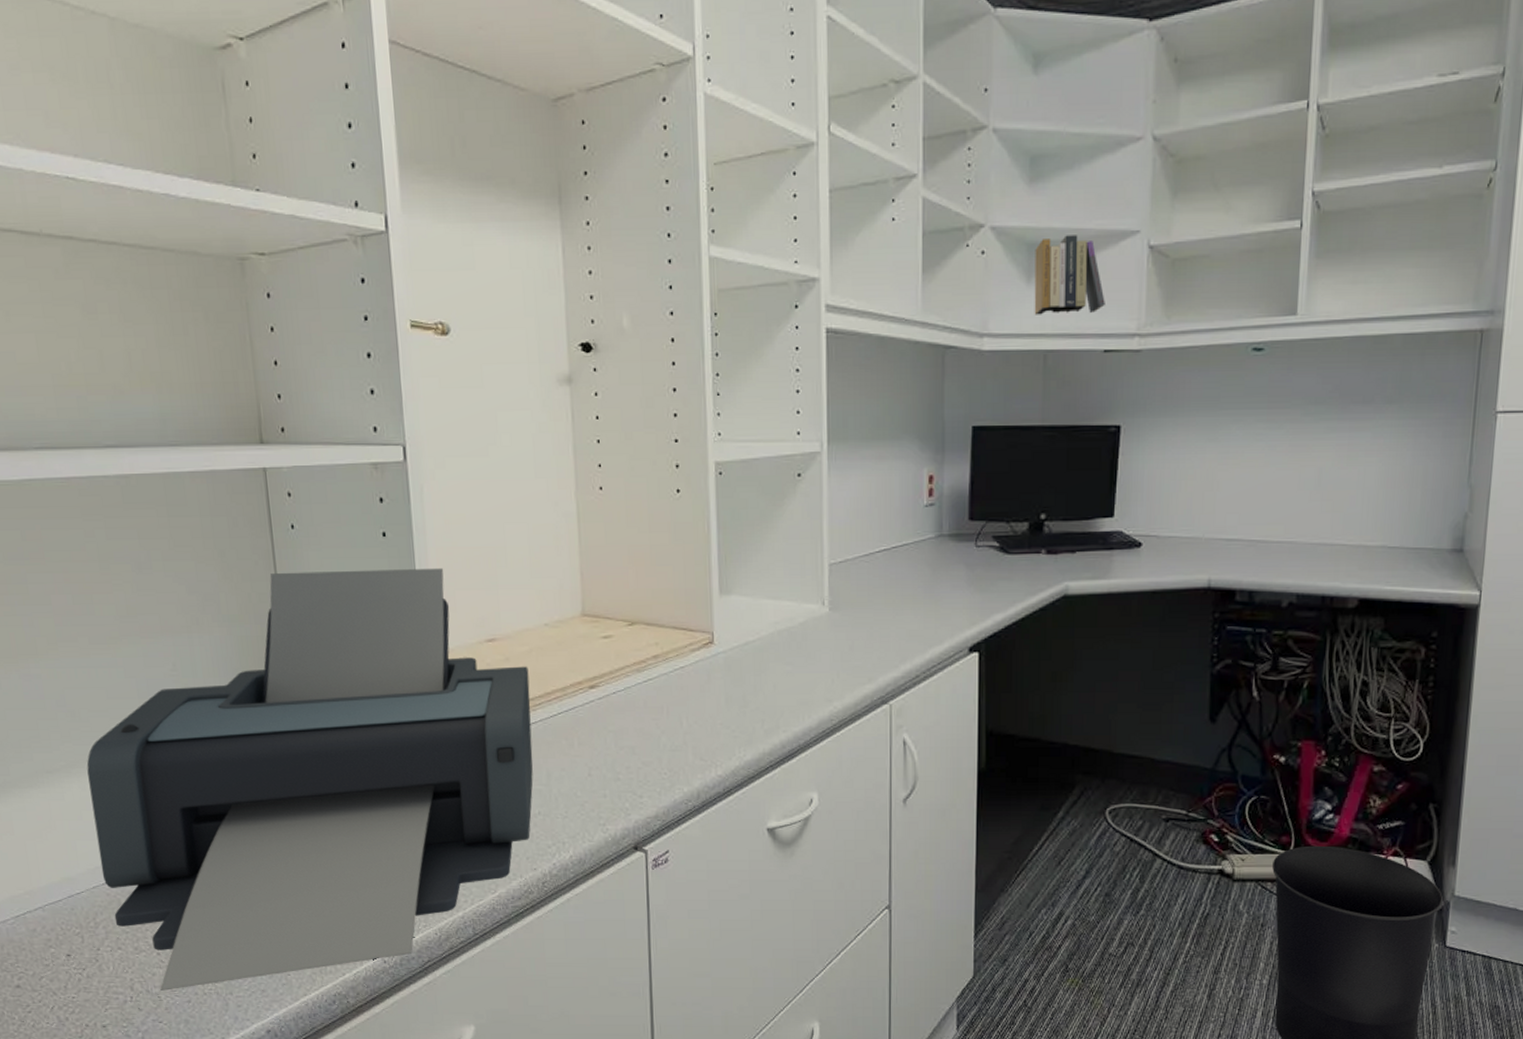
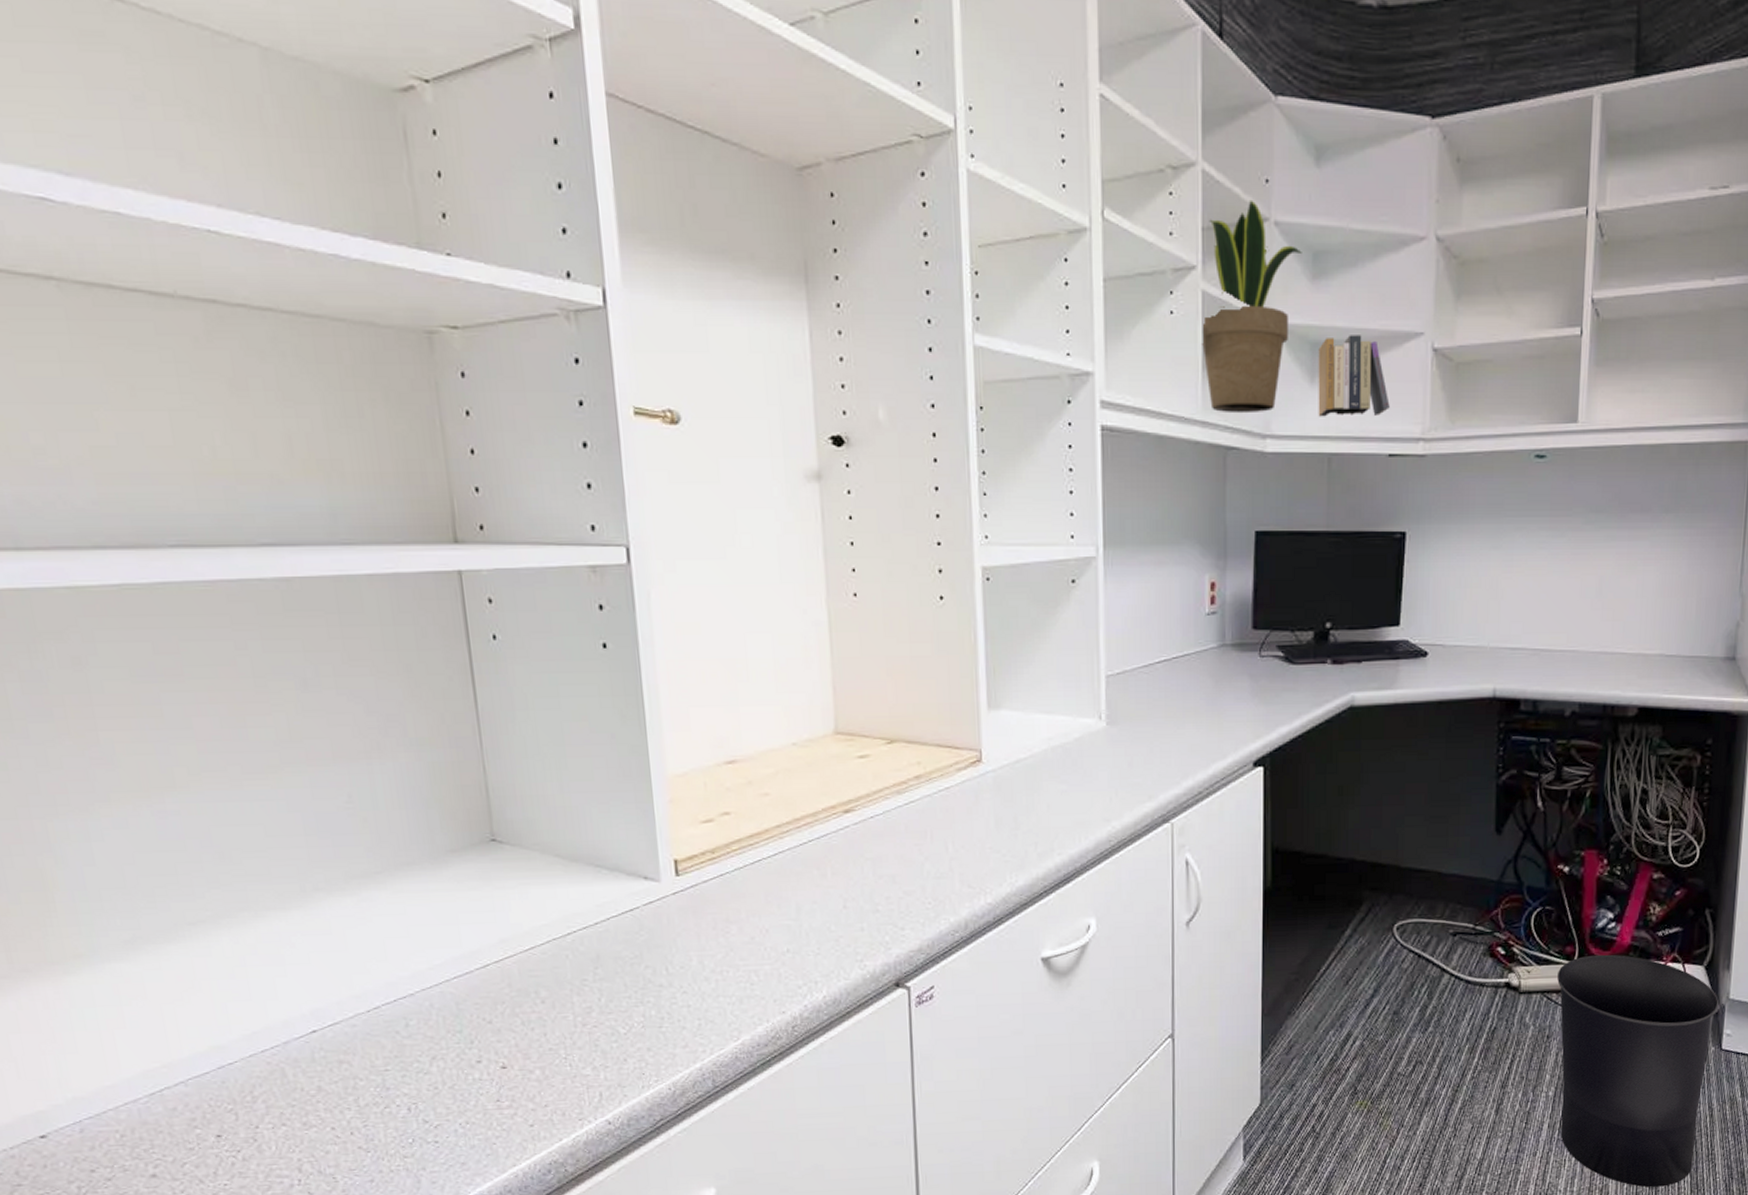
printer: present [86,567,533,991] -> none [240,682,781,1170]
potted plant: none [922,108,1020,314] -> present [1202,199,1302,414]

